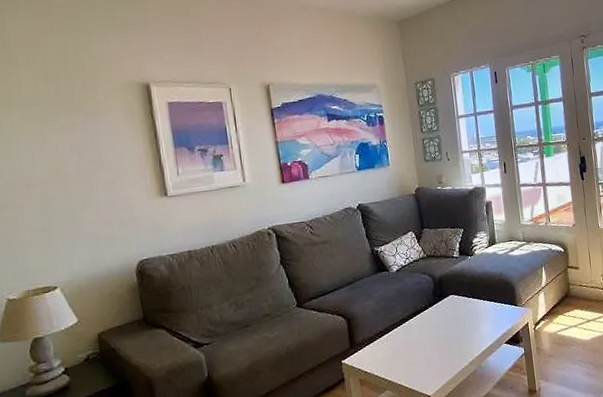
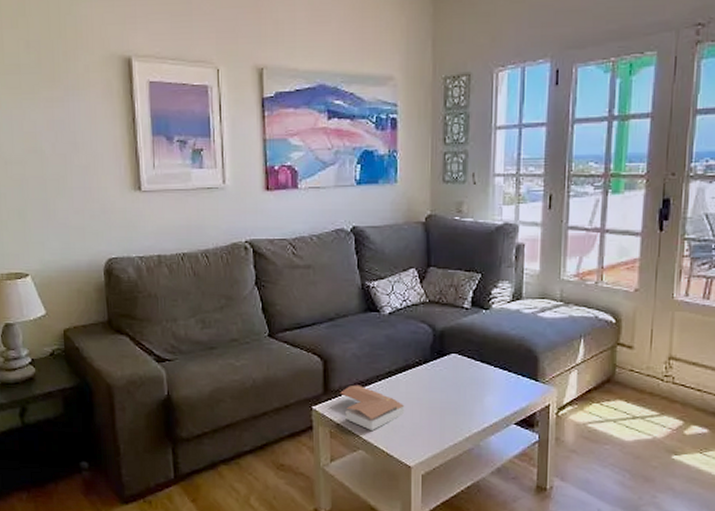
book: none [364,334,420,372] -> present [340,384,405,430]

